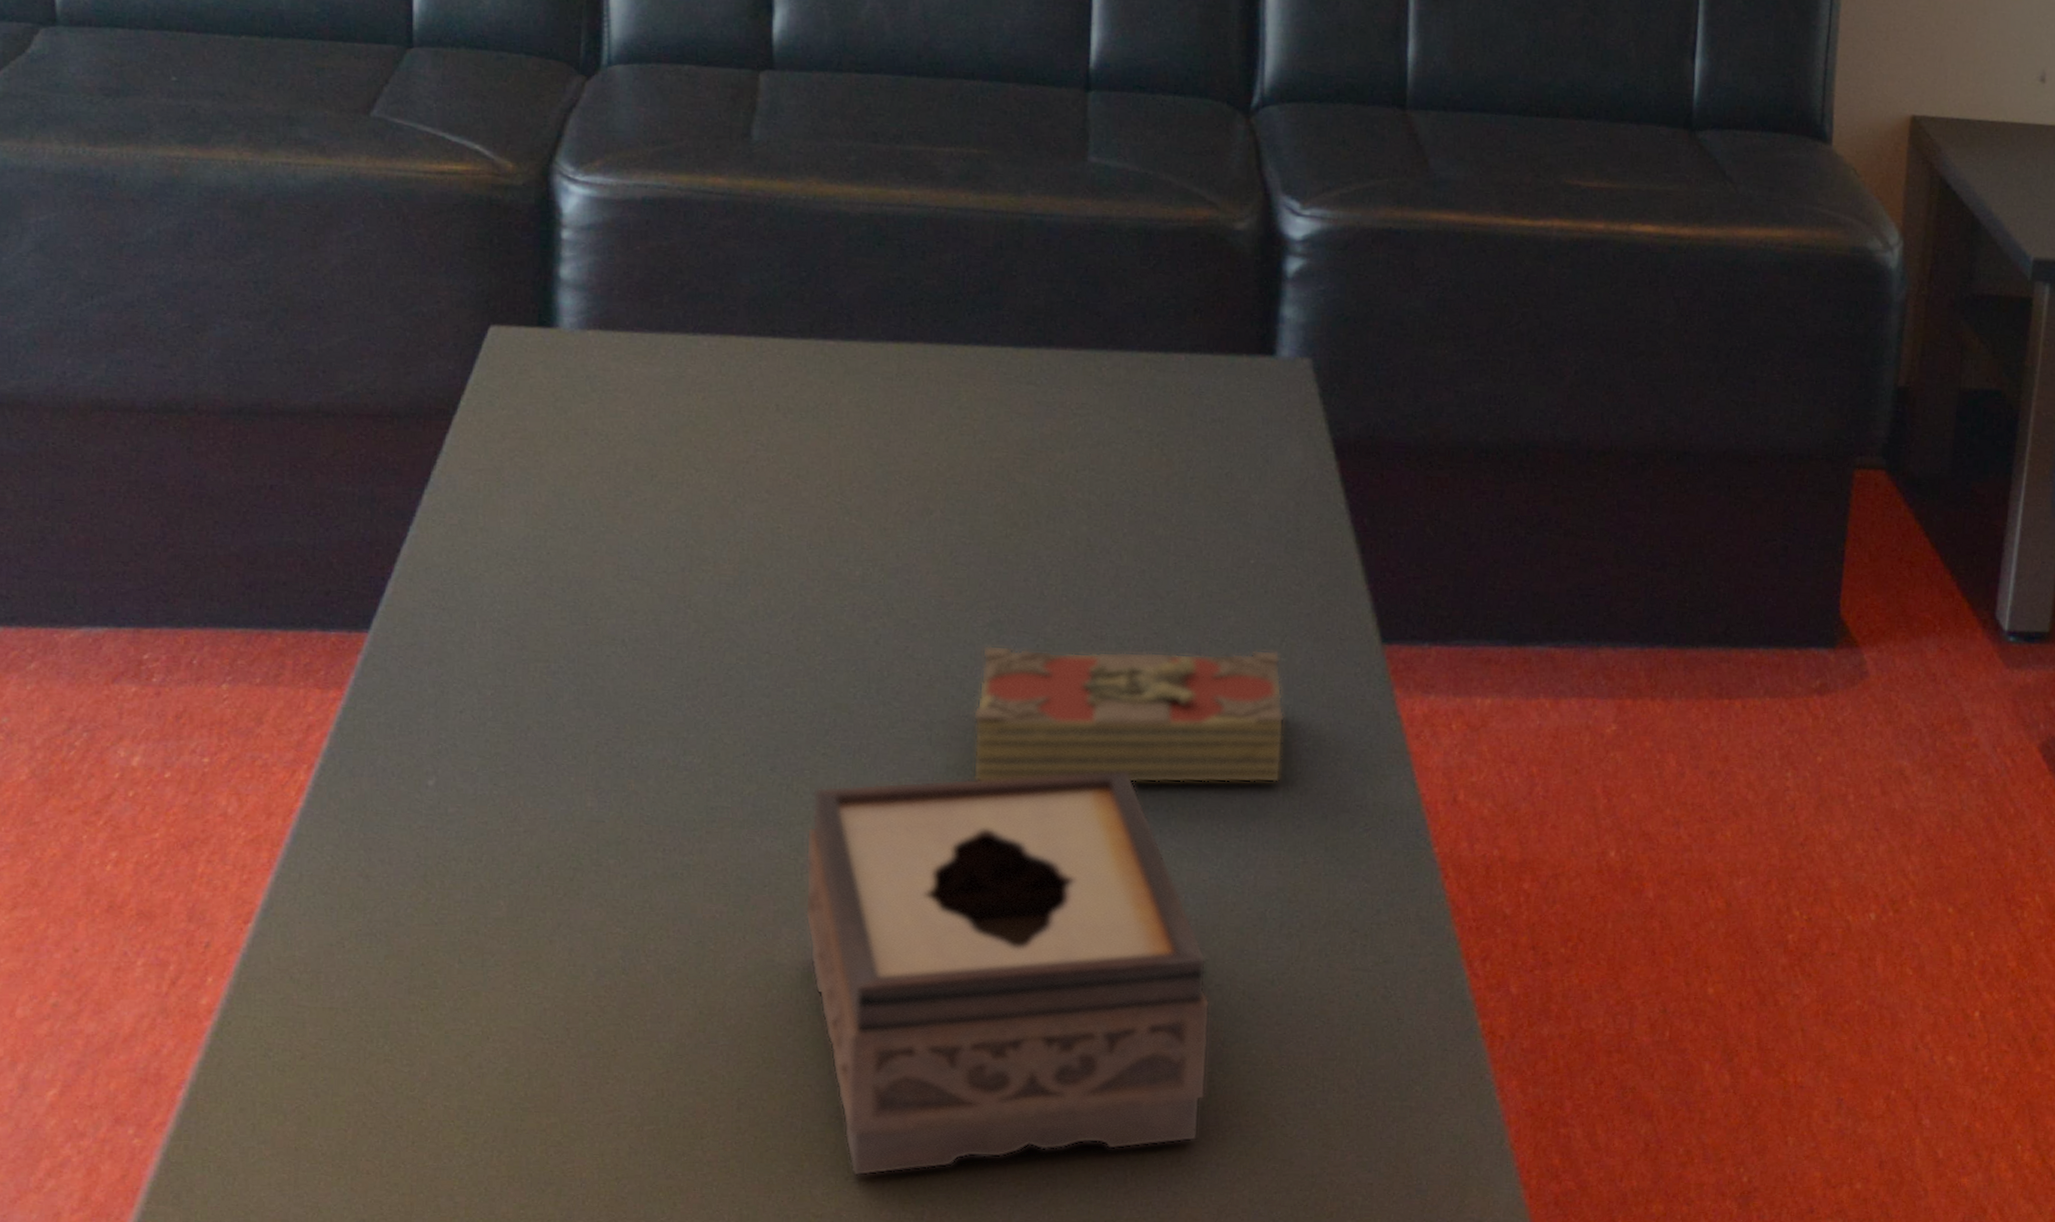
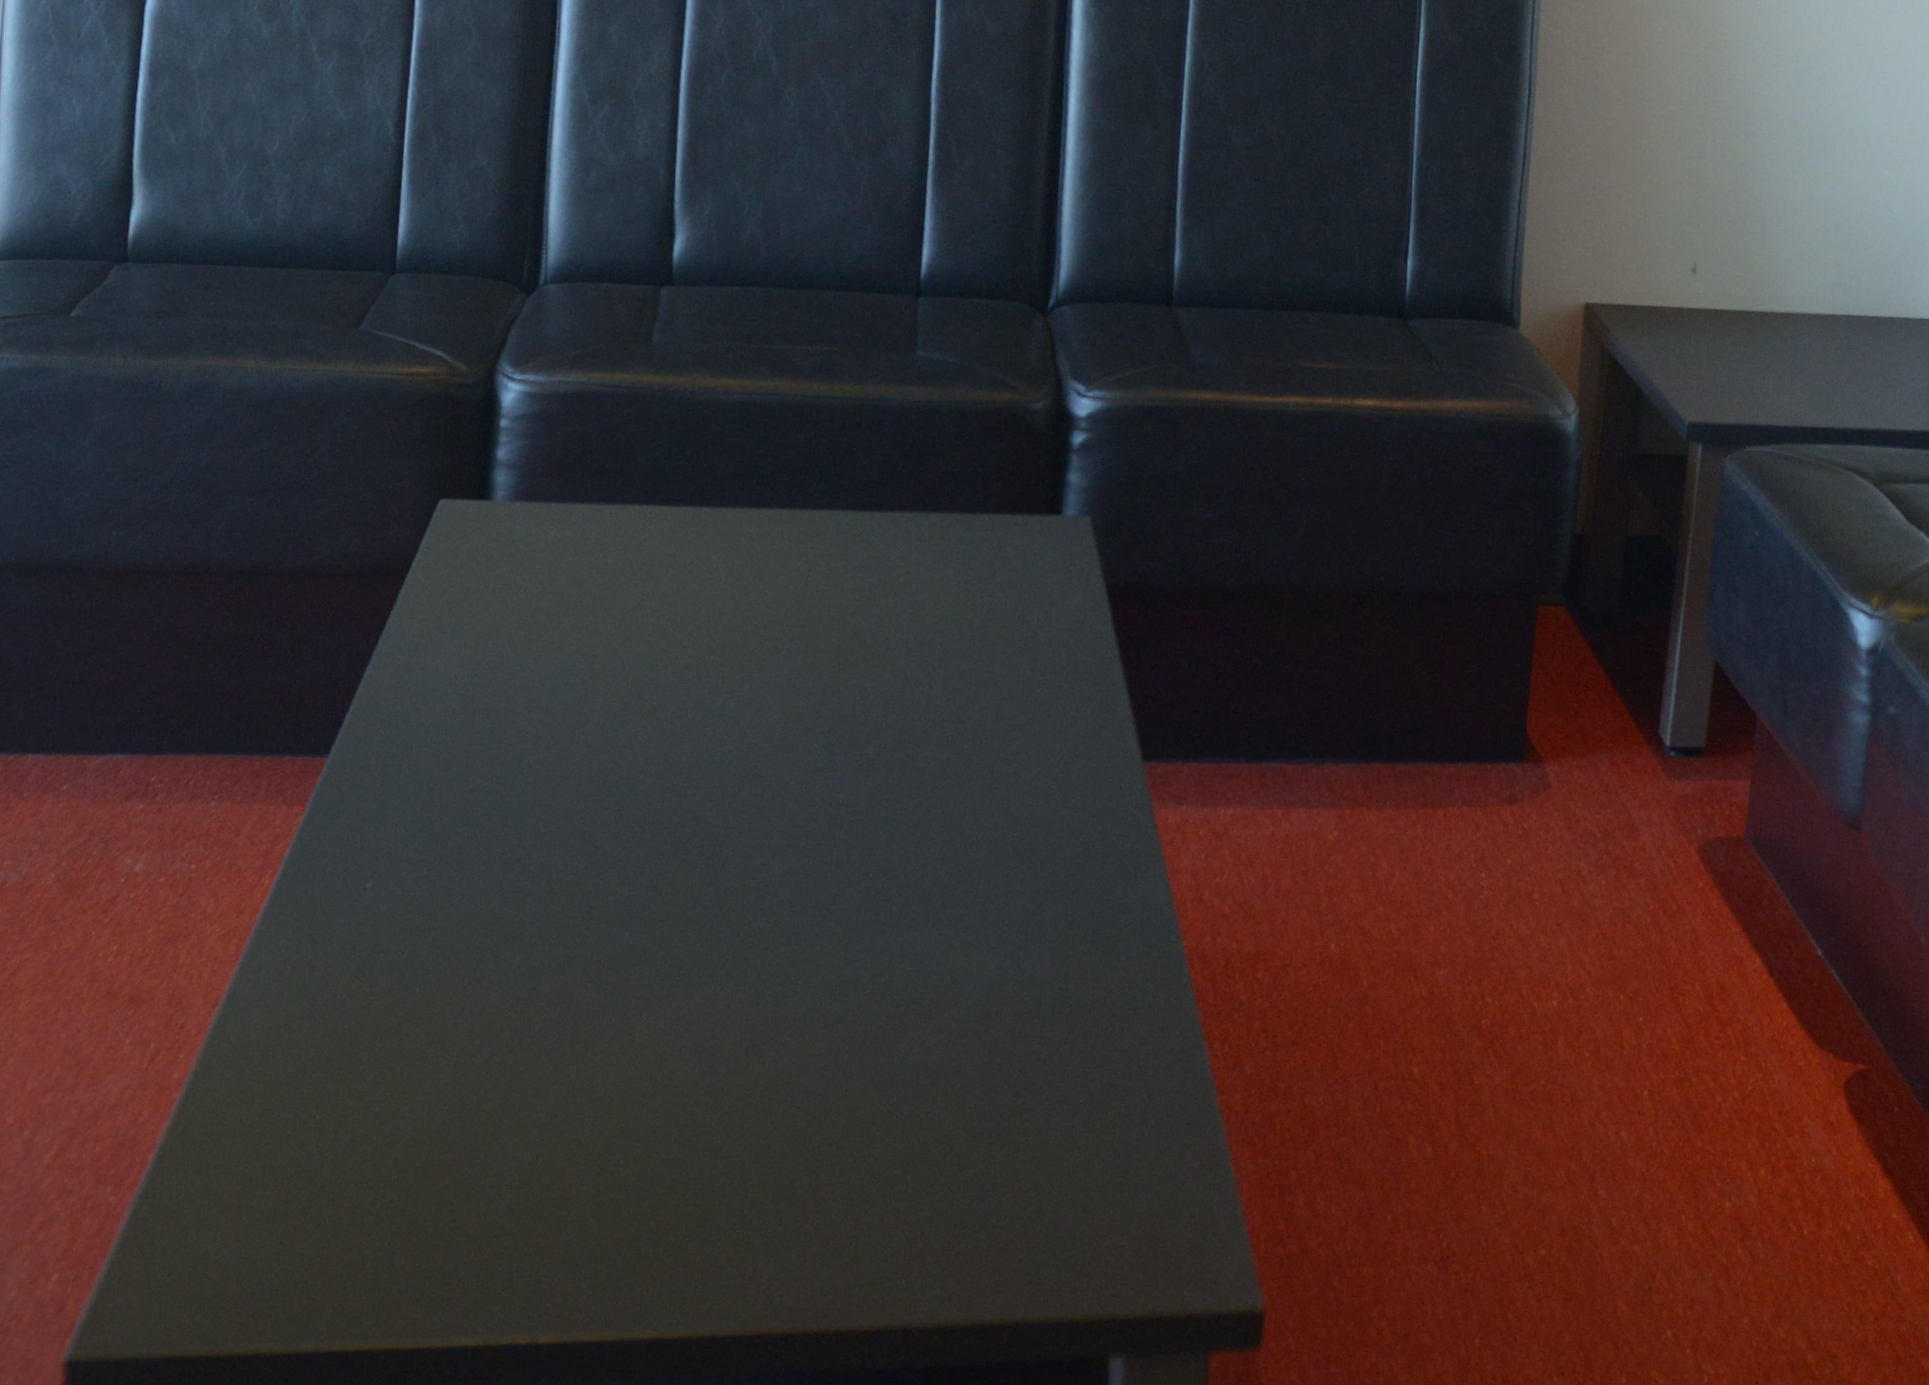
tissue box: present [804,771,1211,1177] -> none [661,874,993,1236]
book: present [972,645,1285,783] -> none [803,764,1061,885]

